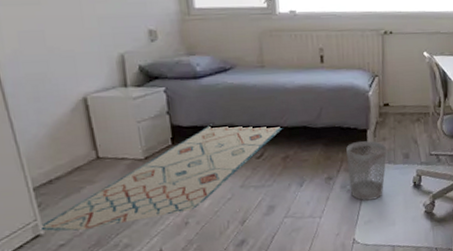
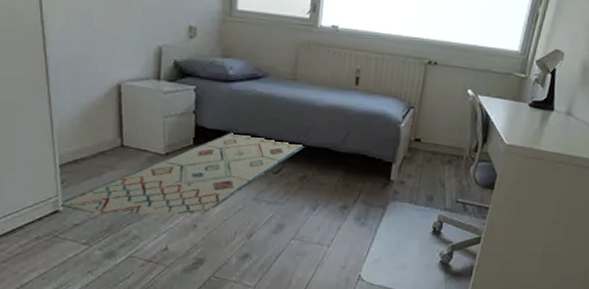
wastebasket: present [346,140,387,201] -> none [364,174,411,239]

